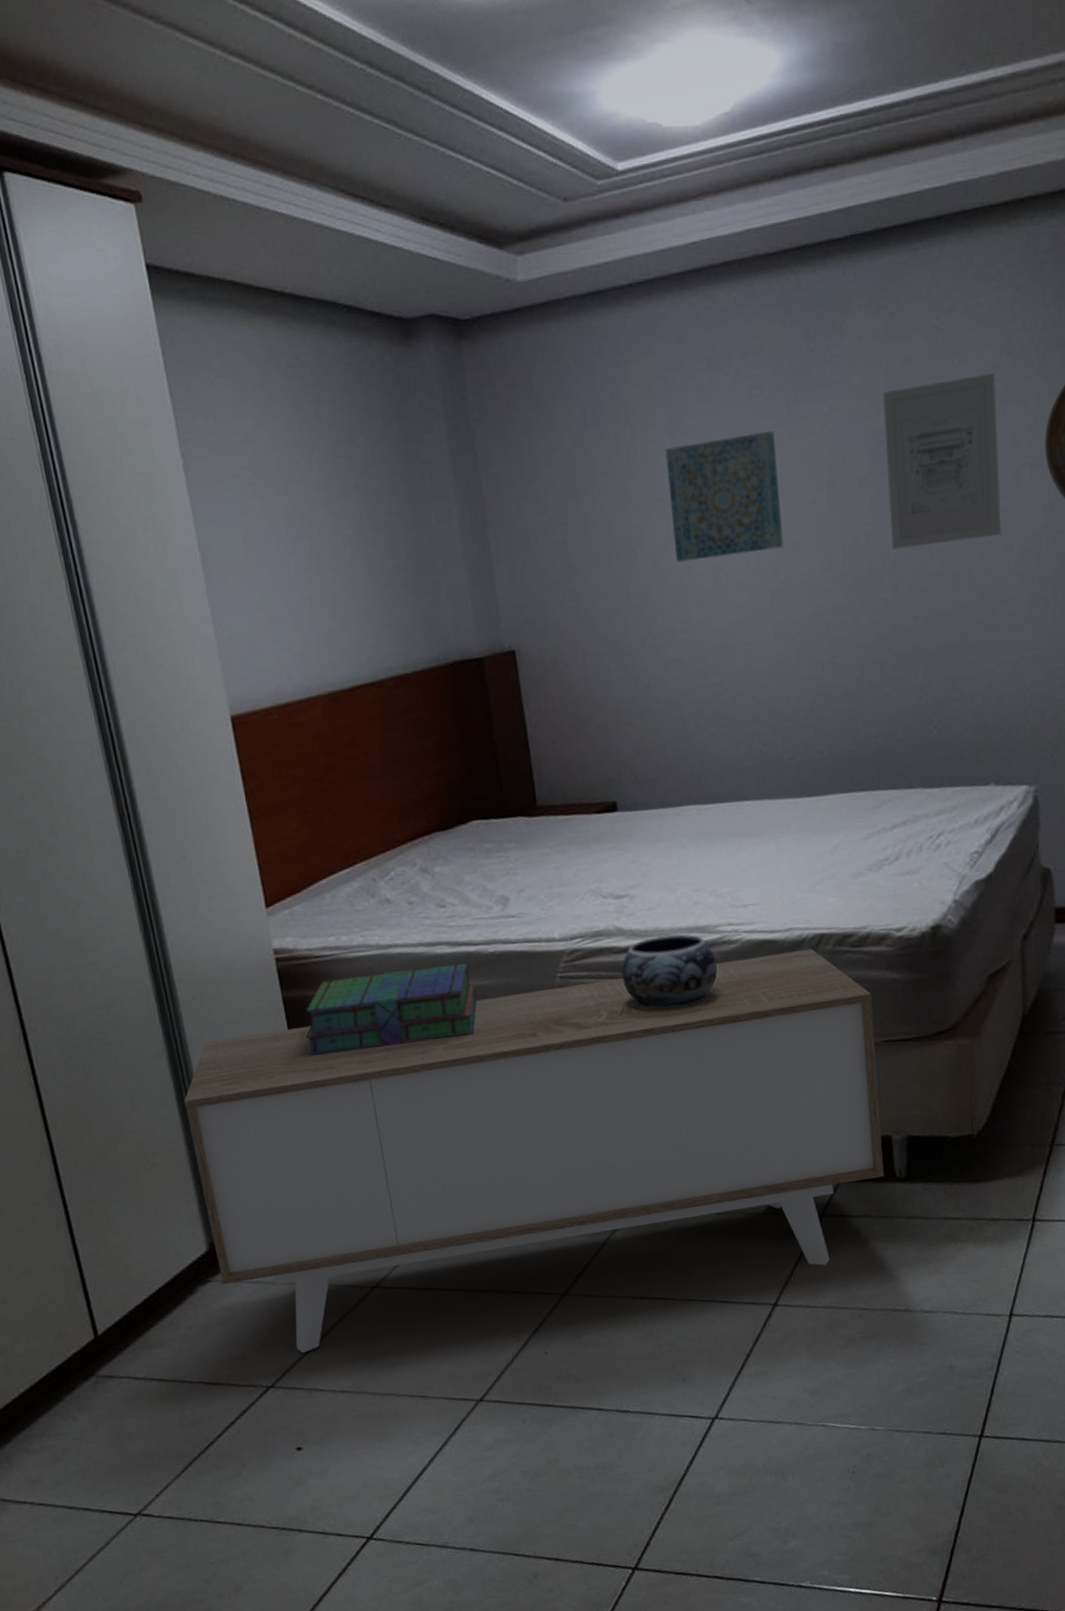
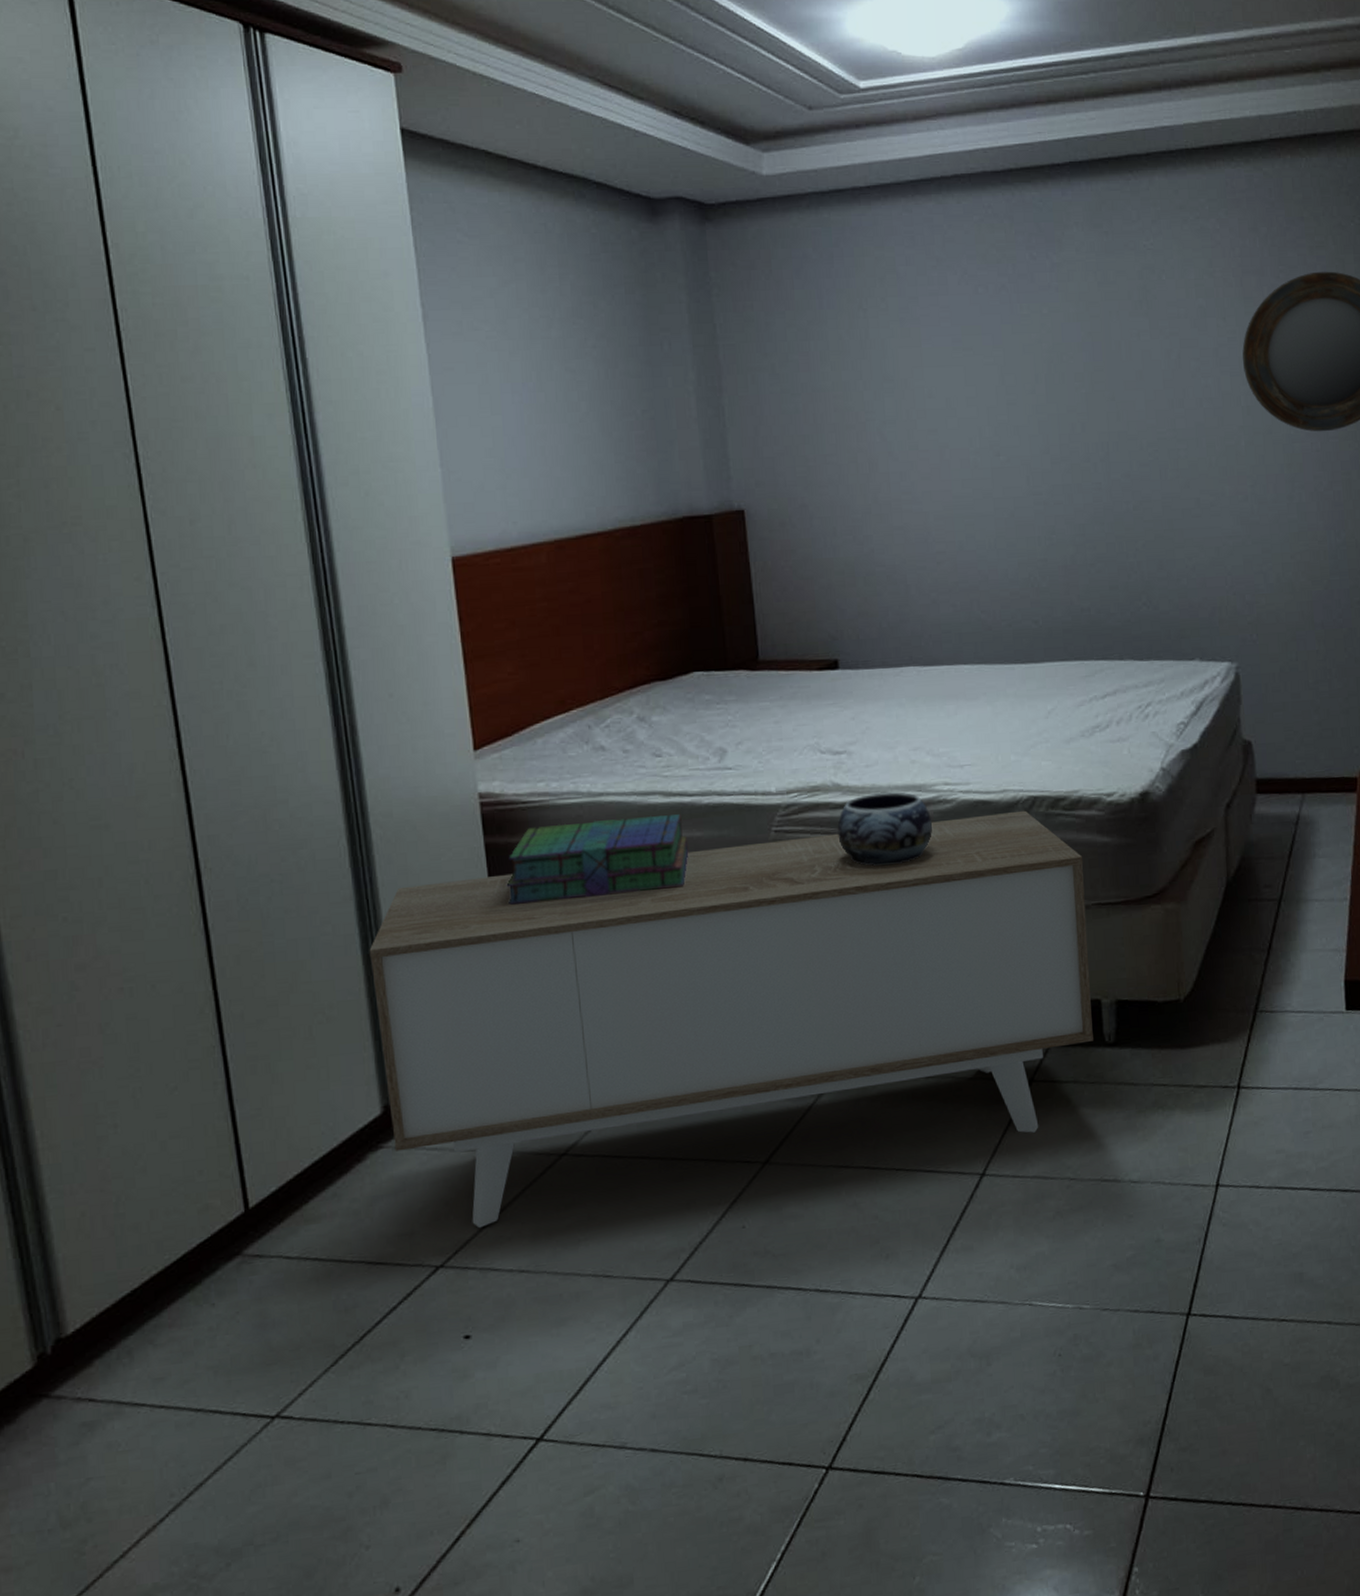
wall art: present [665,430,784,563] -> none [895,325,1005,438]
wall art: present [882,373,1002,550] -> none [1097,291,1205,439]

